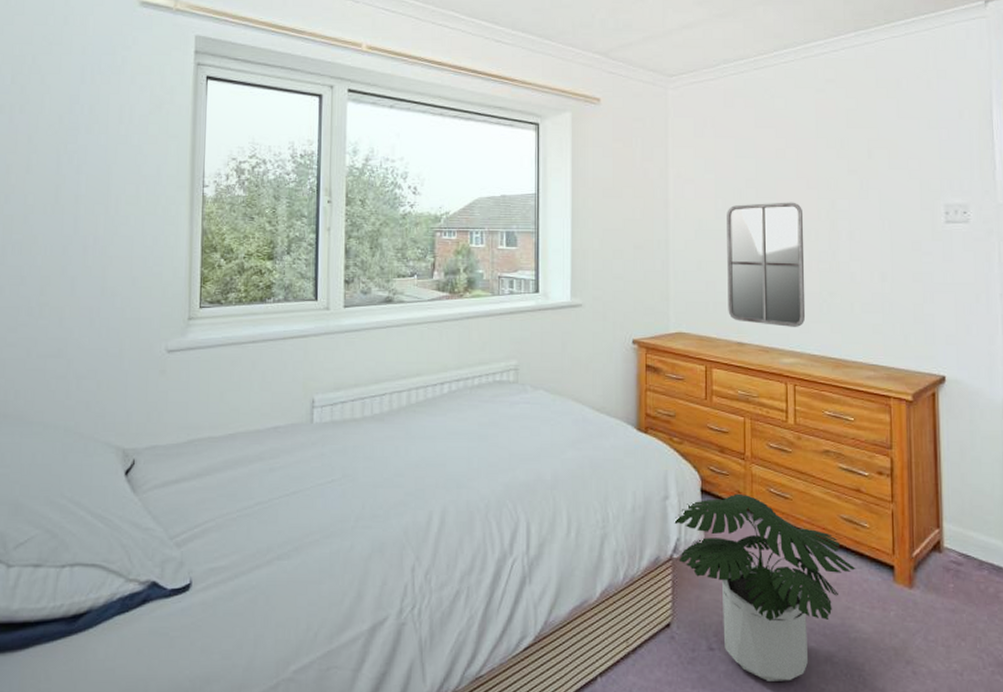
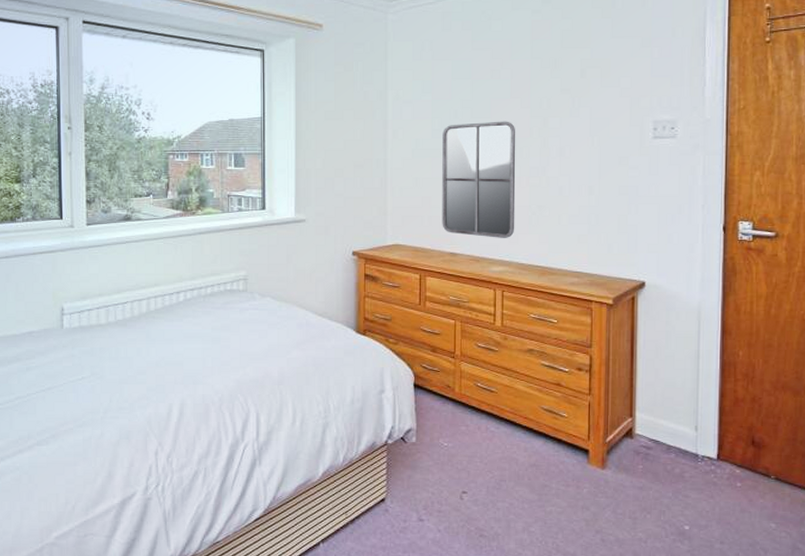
potted plant: present [674,493,856,683] -> none [389,387,554,548]

